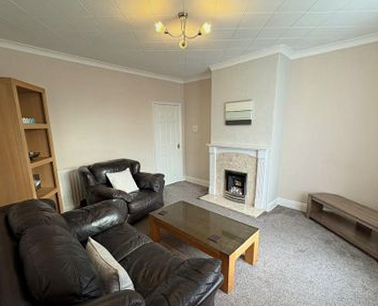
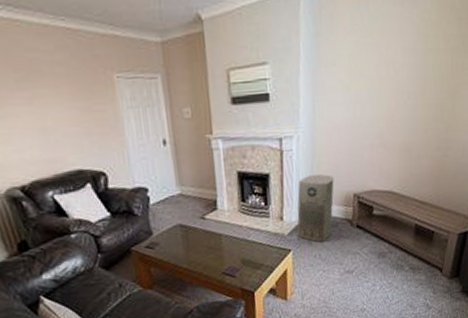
air purifier: none [264,177,294,226] -> present [297,174,334,242]

